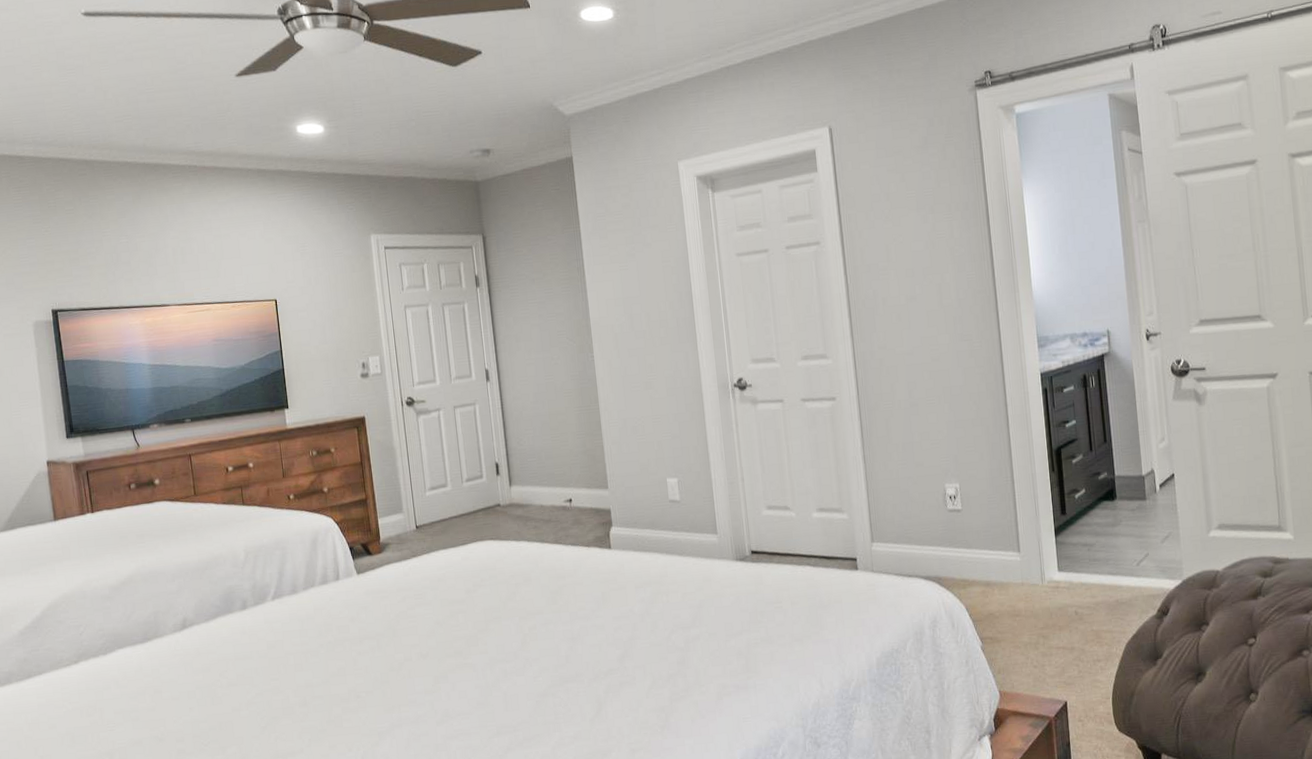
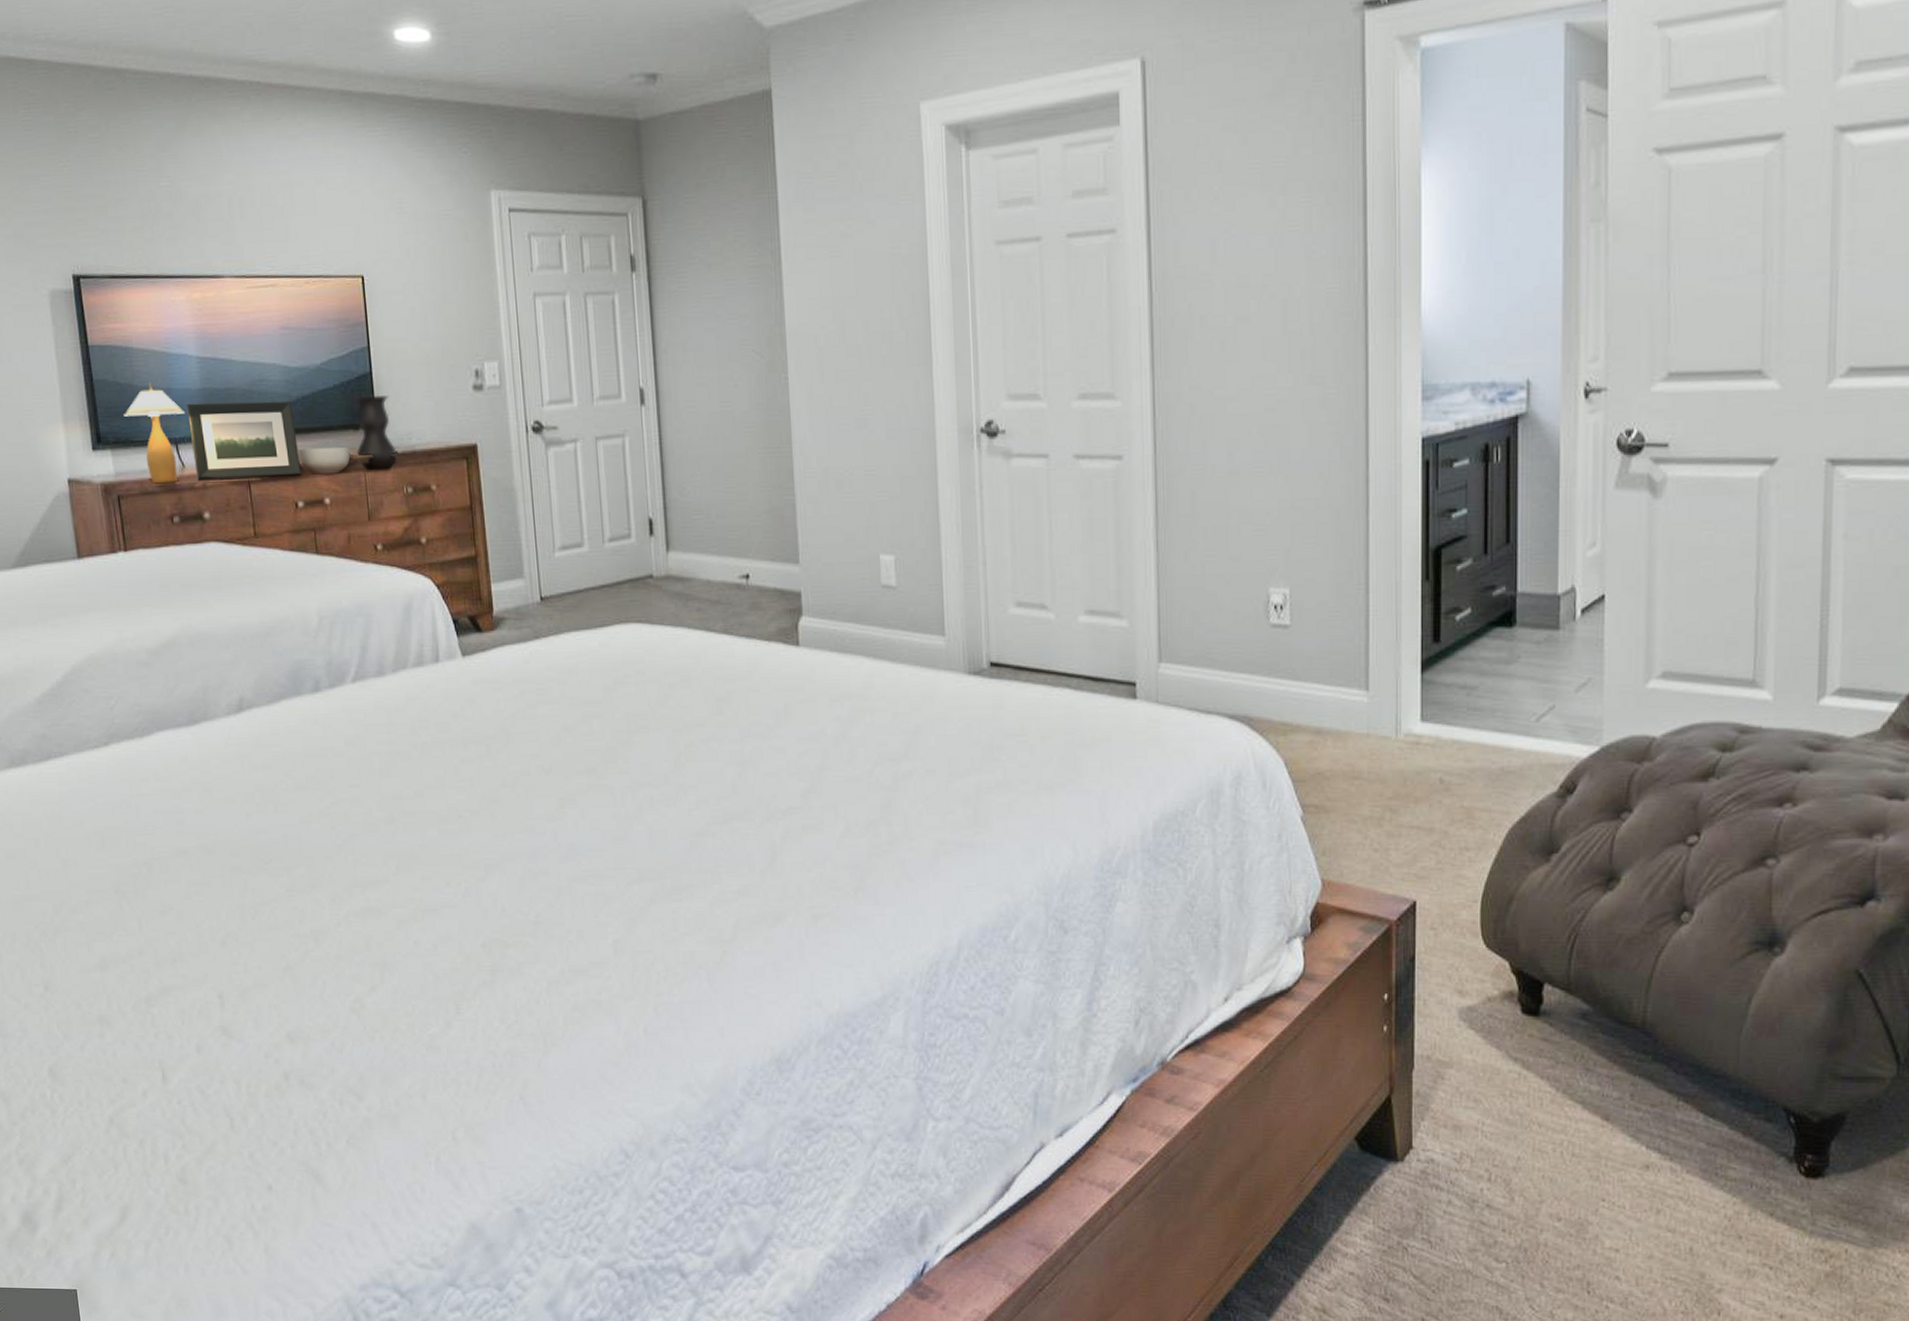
table lamp: none [91,385,140,461] -> present [123,382,185,484]
picture frame: none [141,393,231,456] -> present [186,401,302,481]
bowl: none [227,424,269,446] -> present [297,447,351,475]
vase: none [270,385,305,442] -> present [354,395,398,473]

